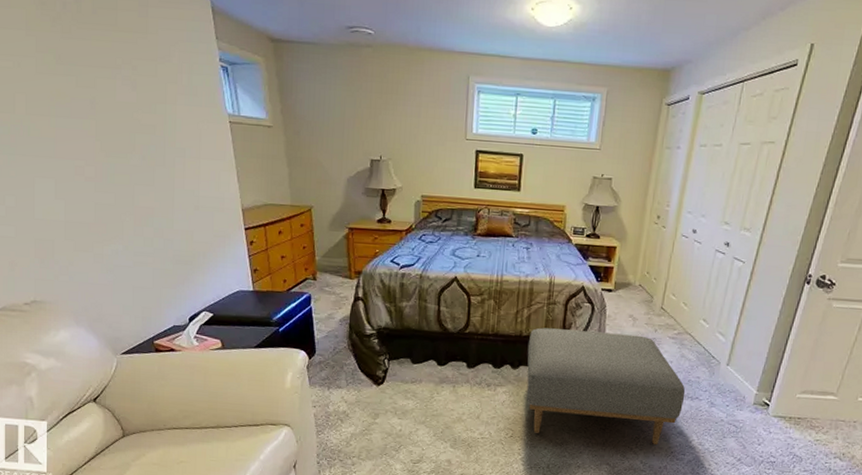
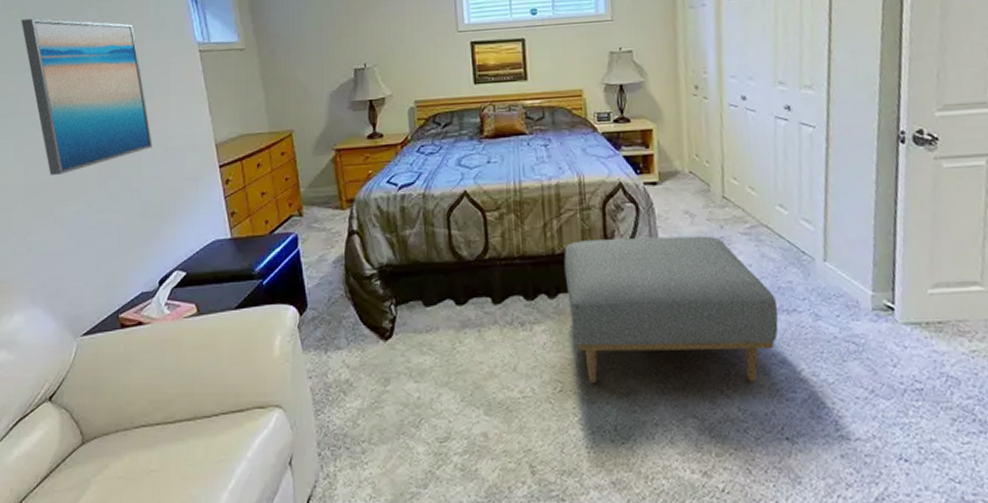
wall art: none [56,65,184,217] -> present [21,18,152,175]

